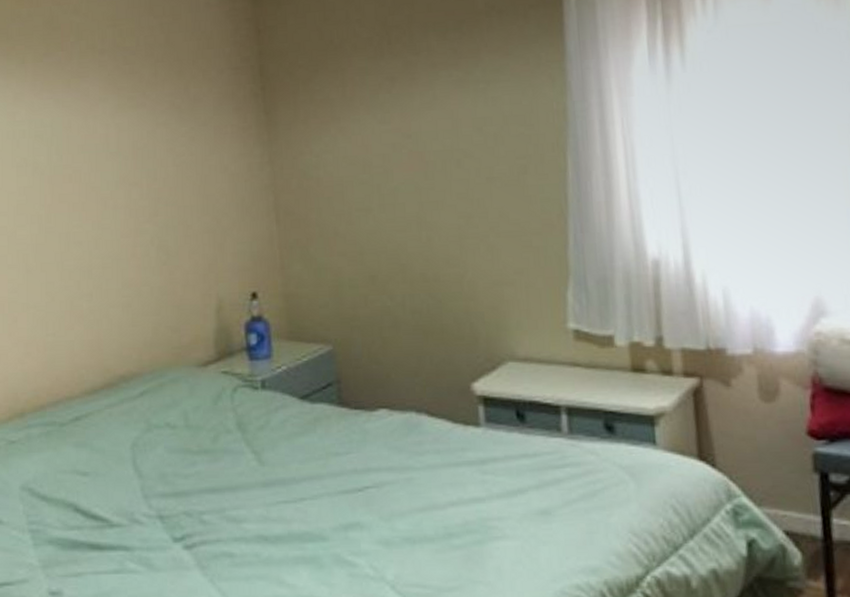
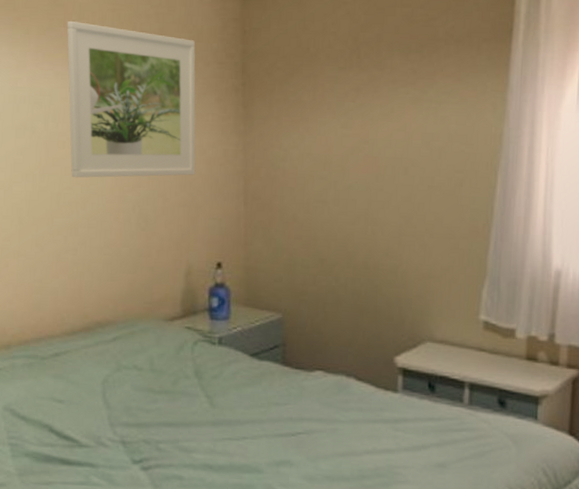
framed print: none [64,43,218,214] -> present [66,21,196,178]

